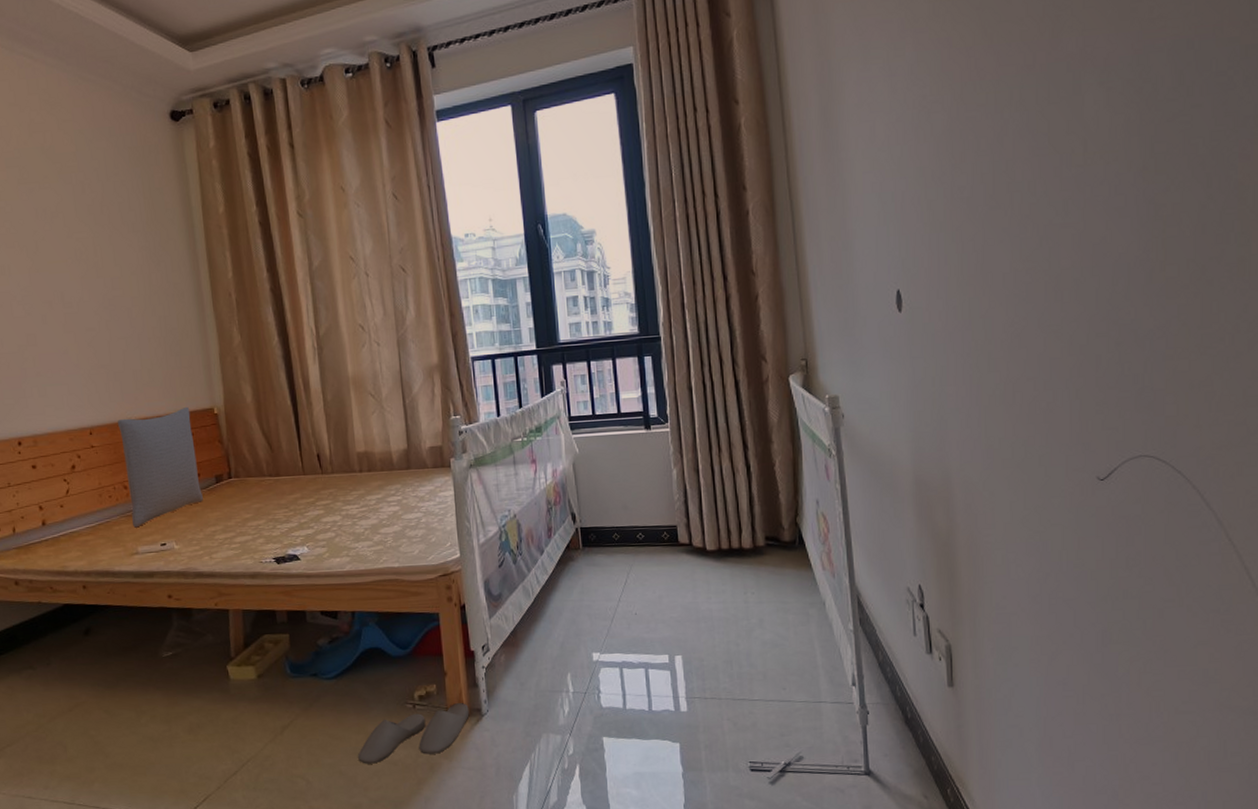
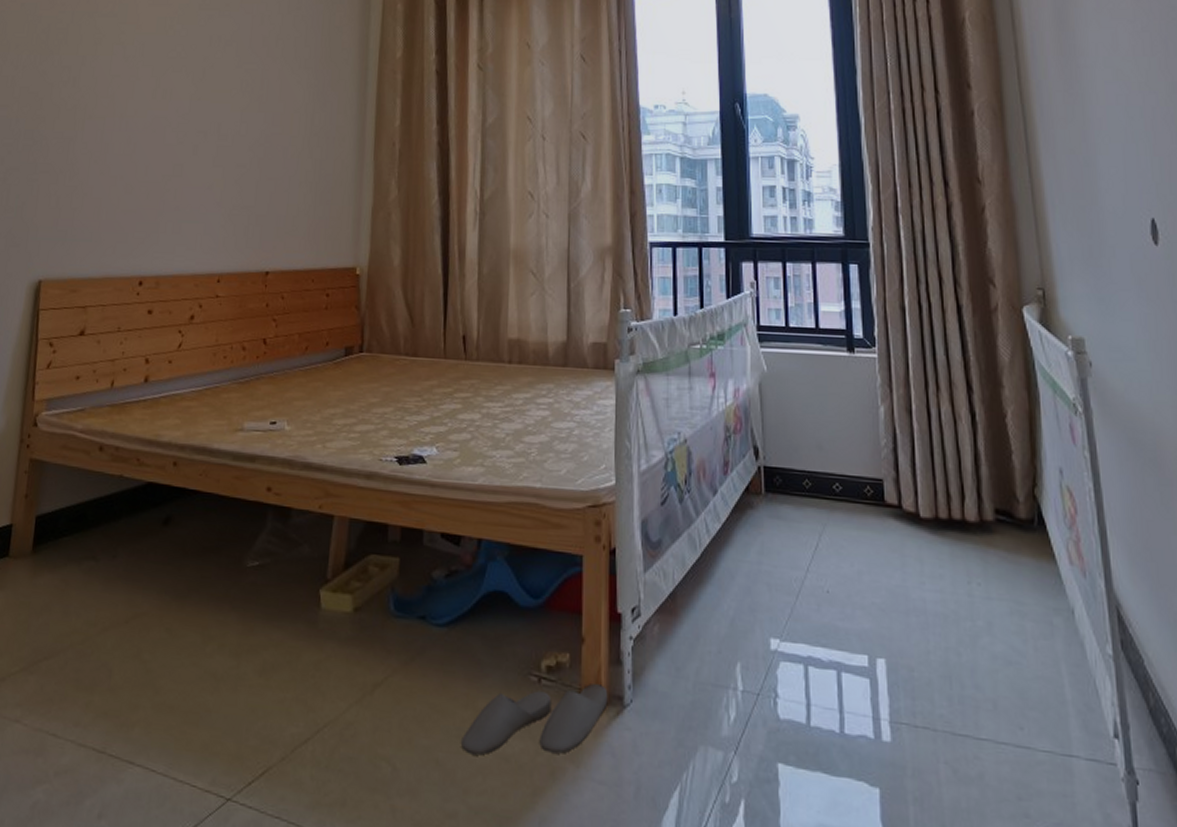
pillow: present [118,406,203,528] -> none [244,262,330,399]

